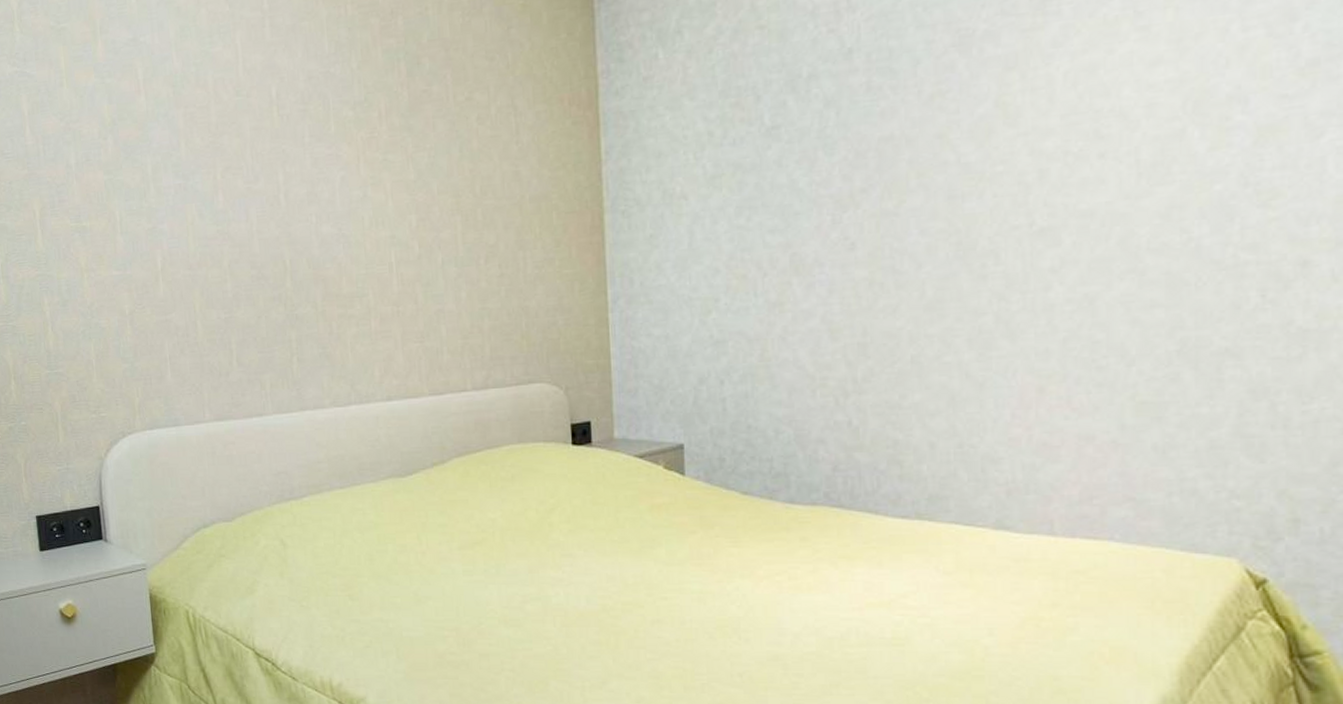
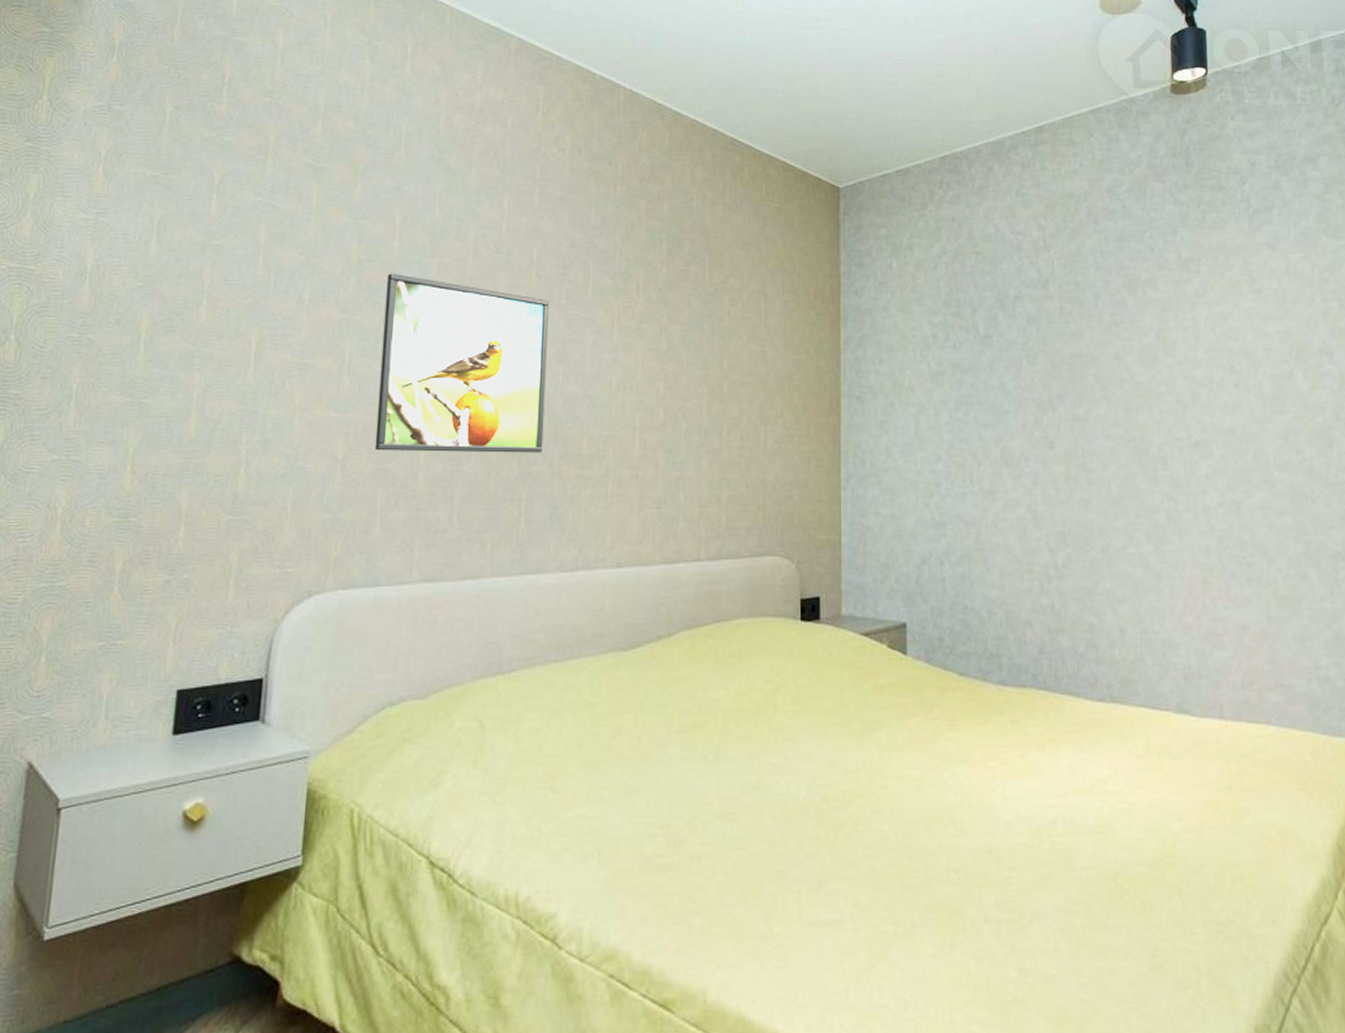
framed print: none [140,129,305,304] -> present [374,273,549,453]

